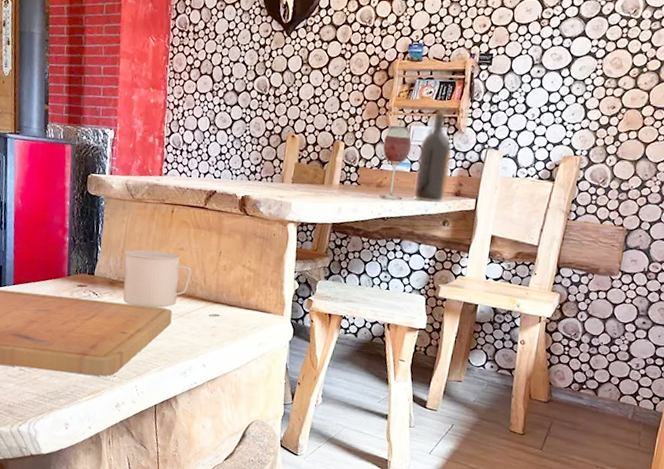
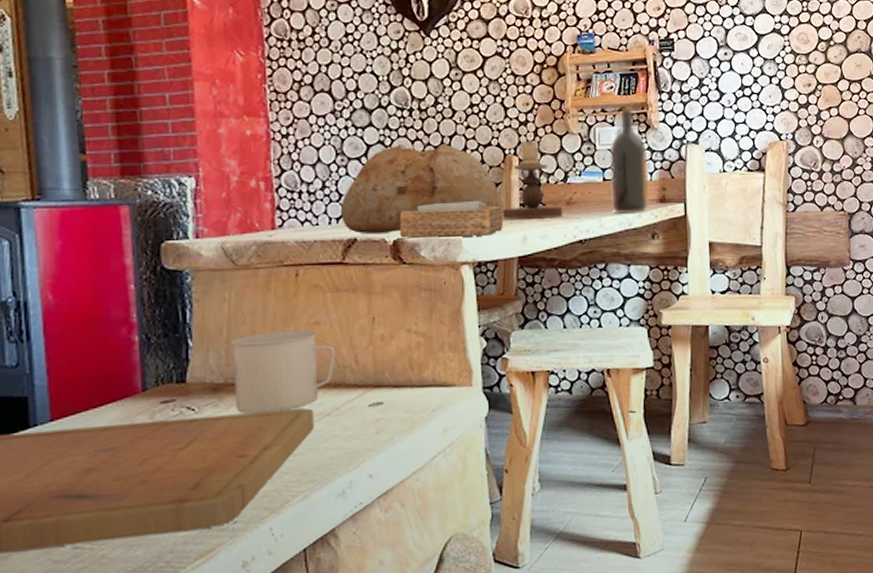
bread: none [207,122,328,190] -> present [341,144,504,235]
napkin holder: none [247,171,327,203] -> present [399,200,504,238]
candlestick: none [325,129,374,197] -> present [502,140,563,219]
wineglass: present [379,125,412,200] -> none [565,130,600,218]

